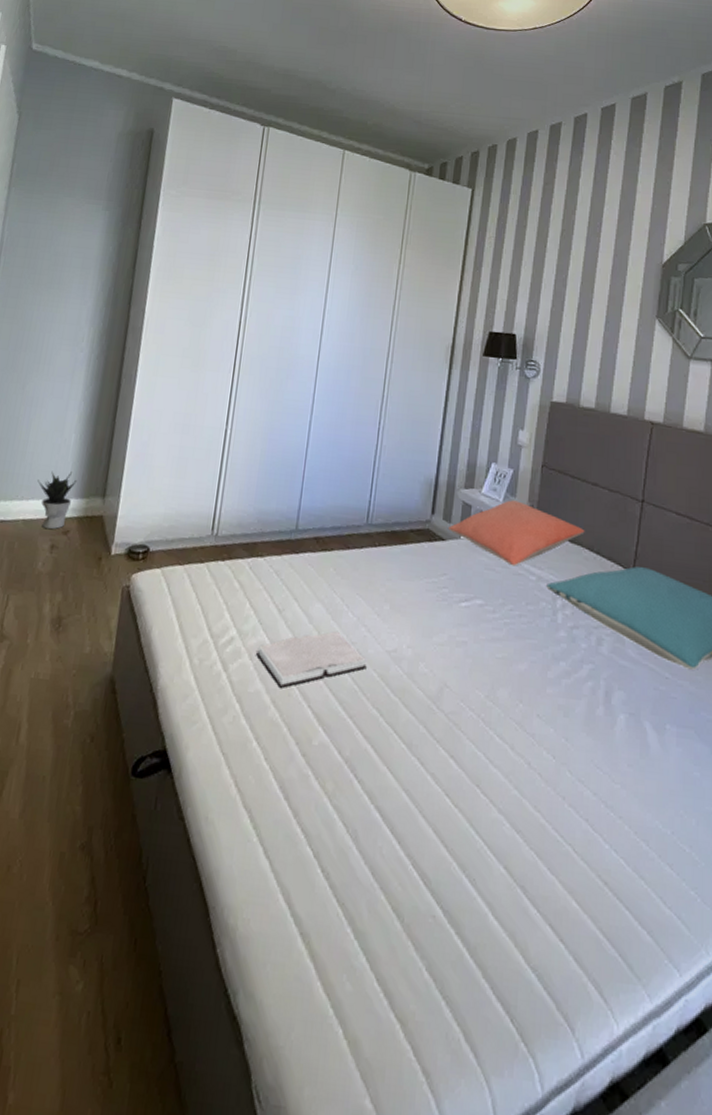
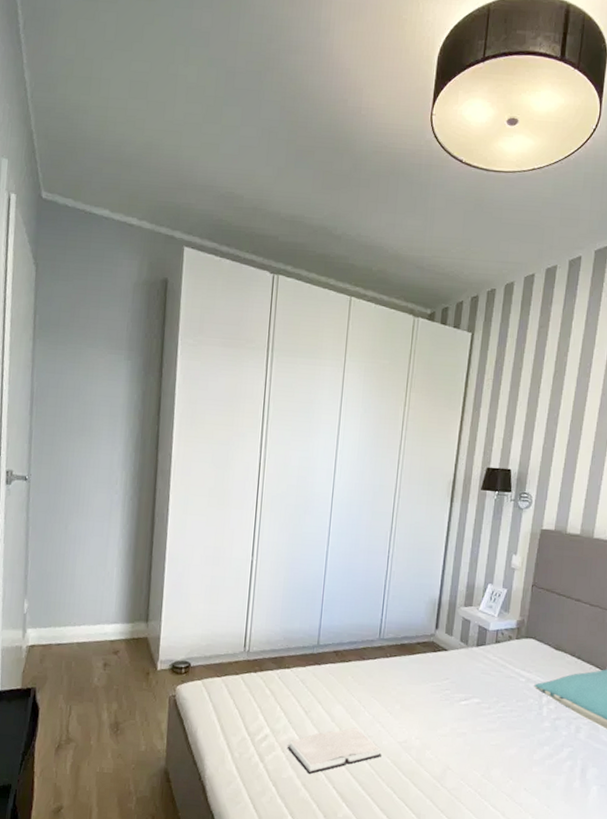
potted plant: present [37,471,77,530] -> none [87,600,122,650]
pillow: present [447,500,585,567] -> none [449,615,568,671]

